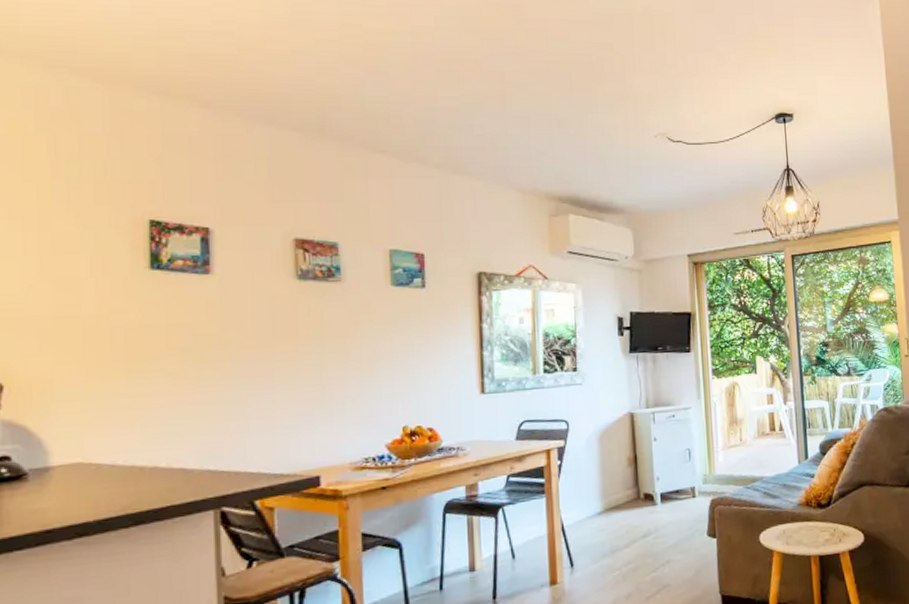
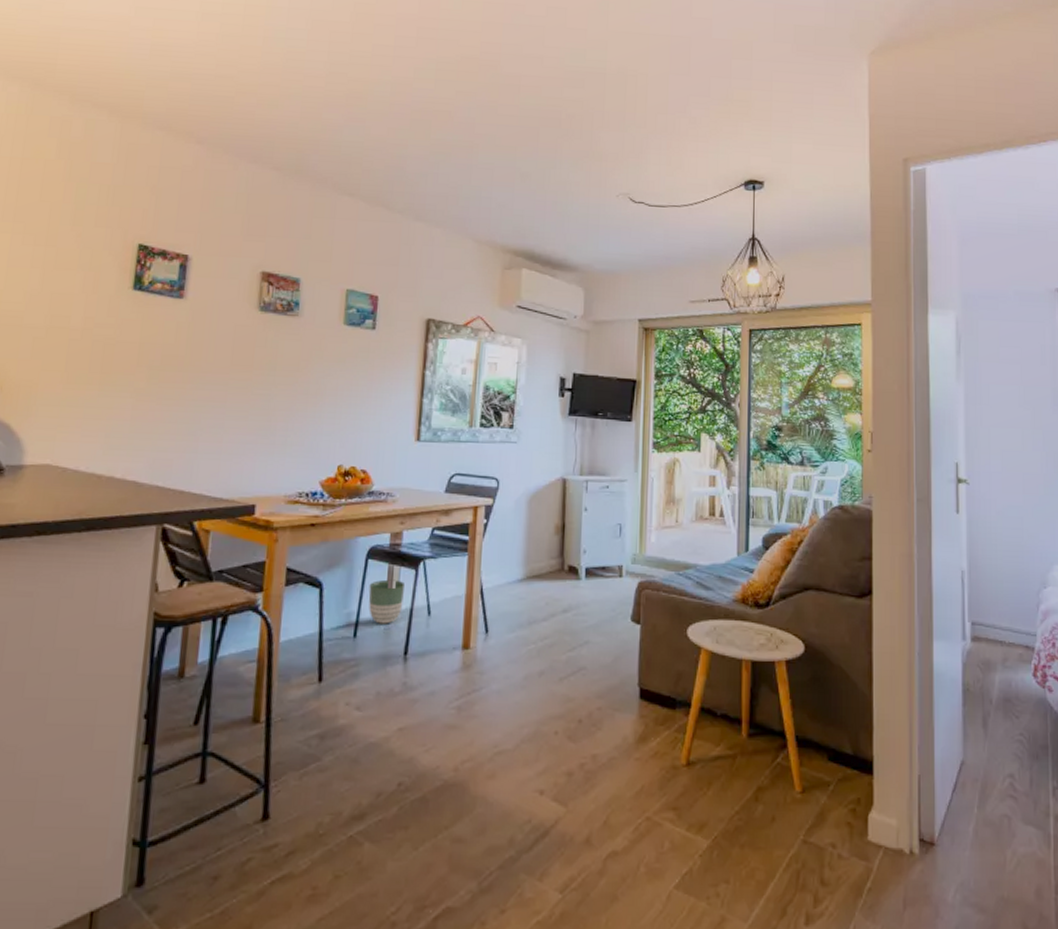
planter: none [450,529,486,574] -> present [368,579,404,624]

